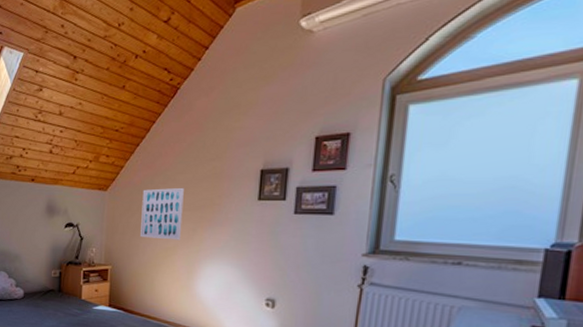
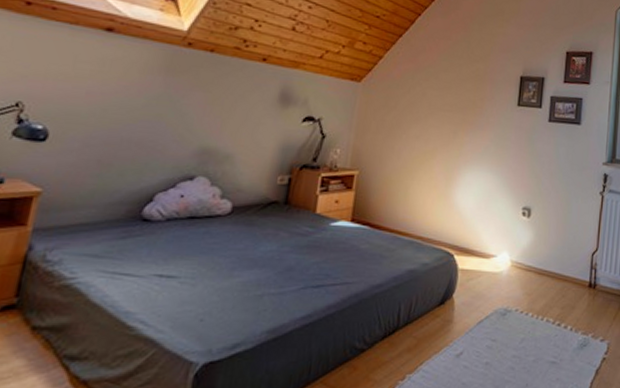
wall art: present [140,187,184,240] -> none [396,84,447,143]

